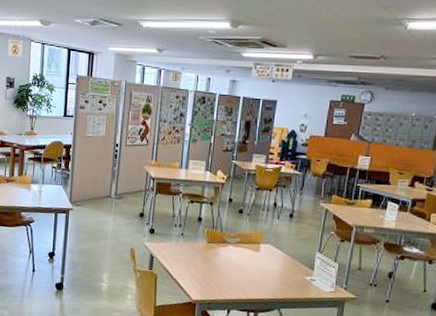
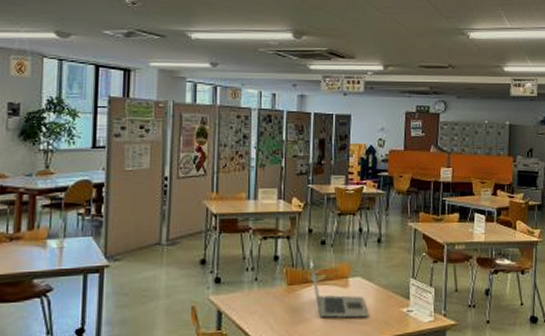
laptop: none [227,219,275,279] -> present [310,254,368,318]

